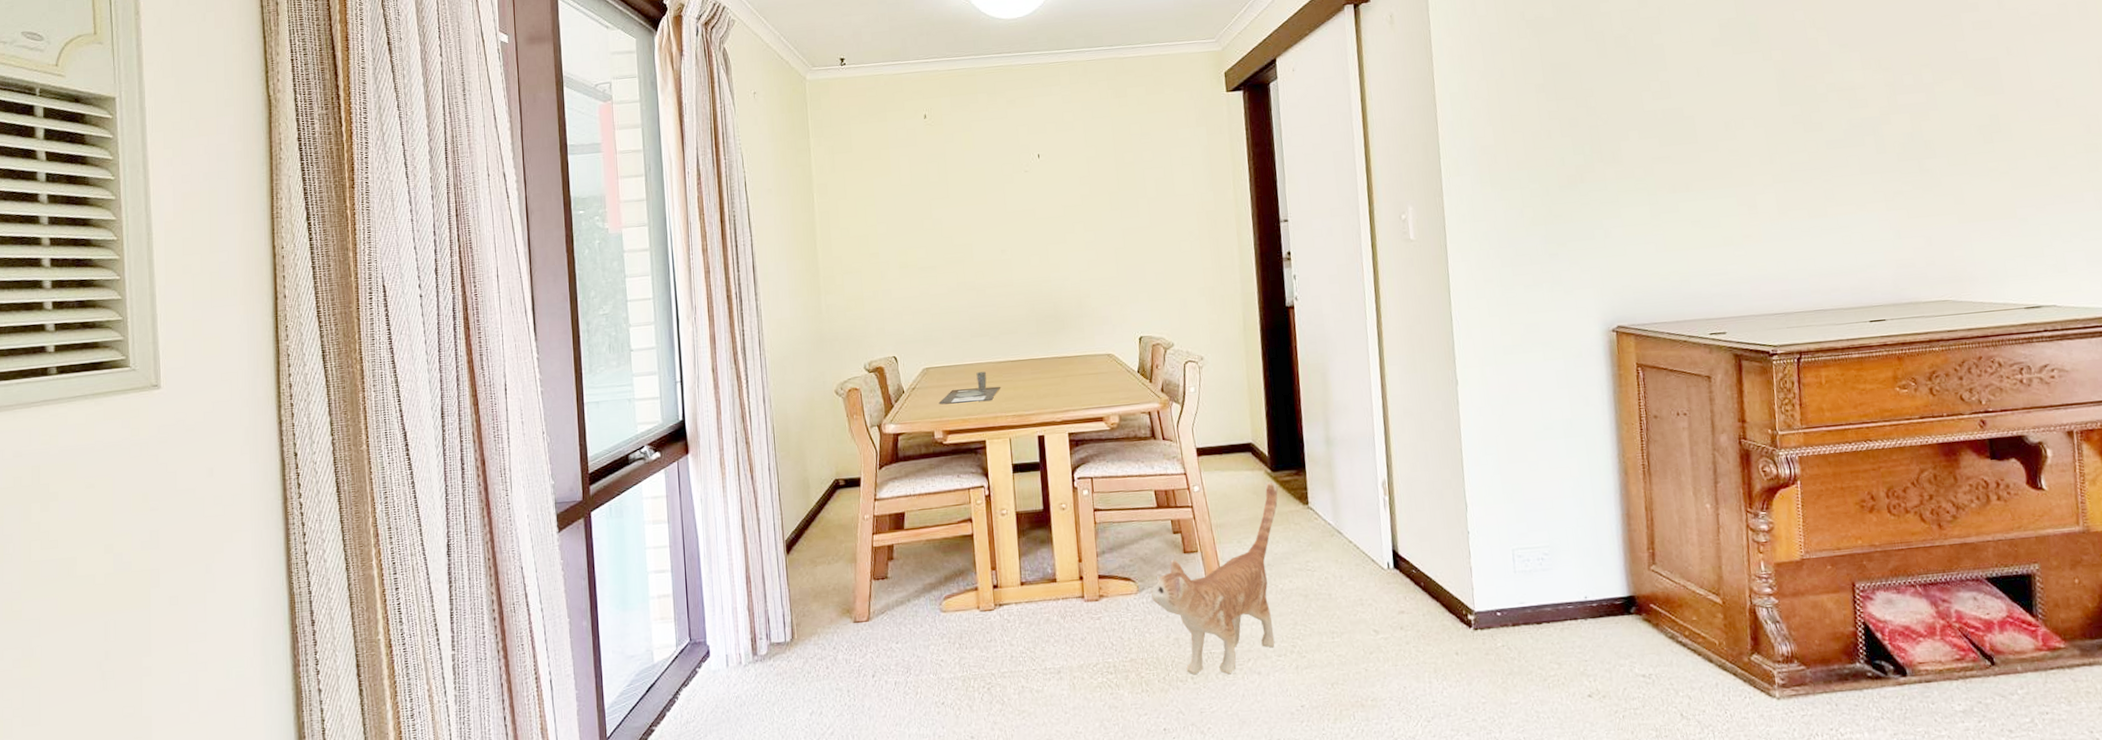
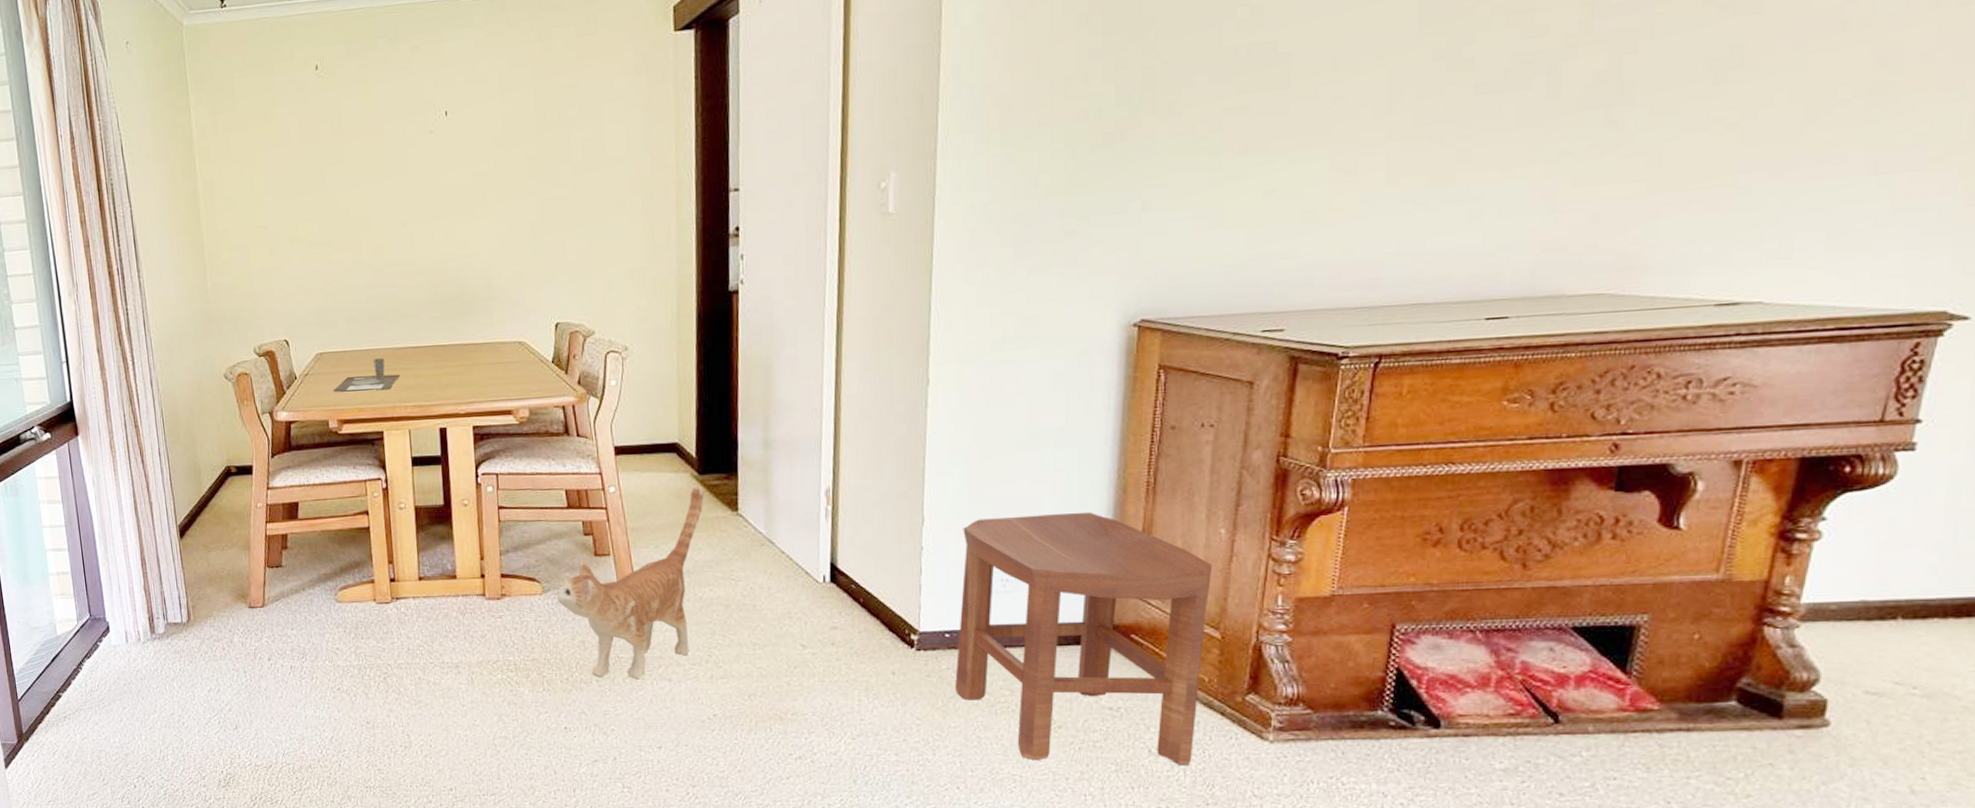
stool: none [1500,493,1717,731] -> present [955,511,1213,765]

